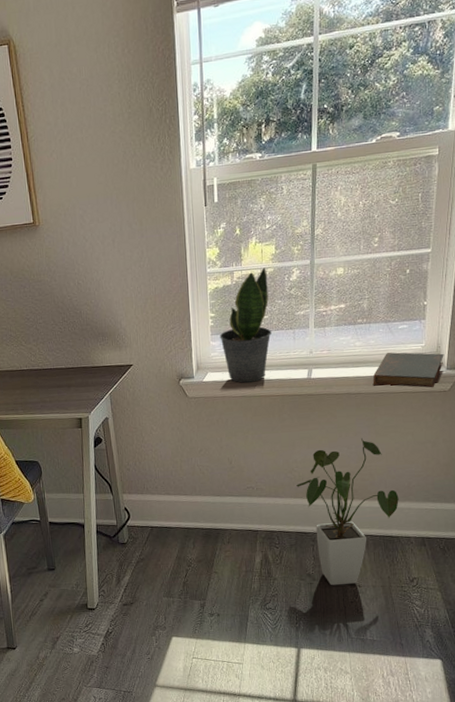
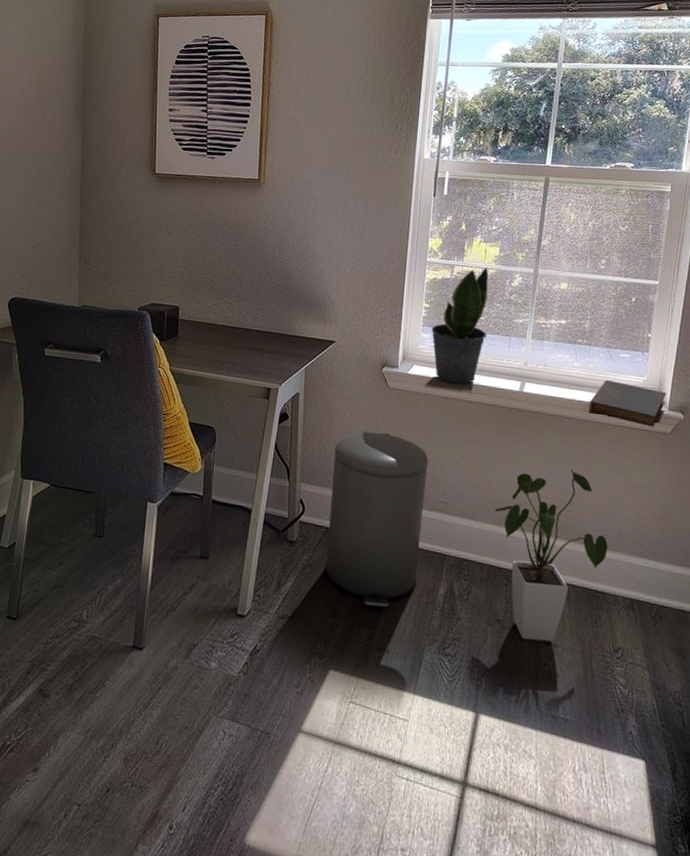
pedal bin: none [148,436,235,584] -> present [325,429,428,608]

